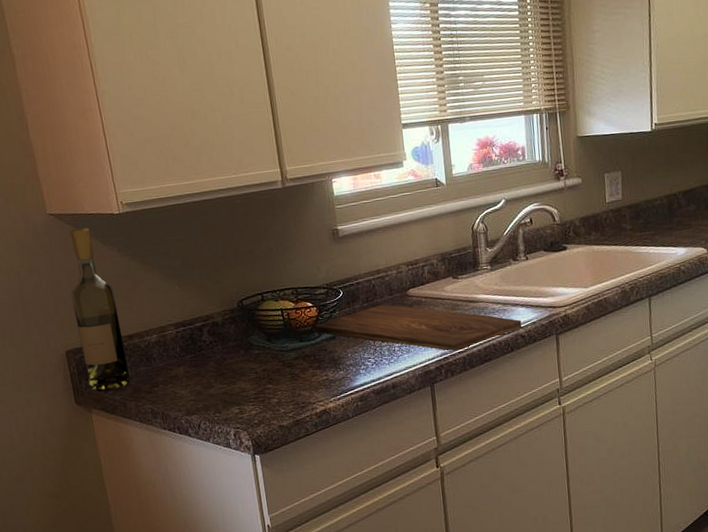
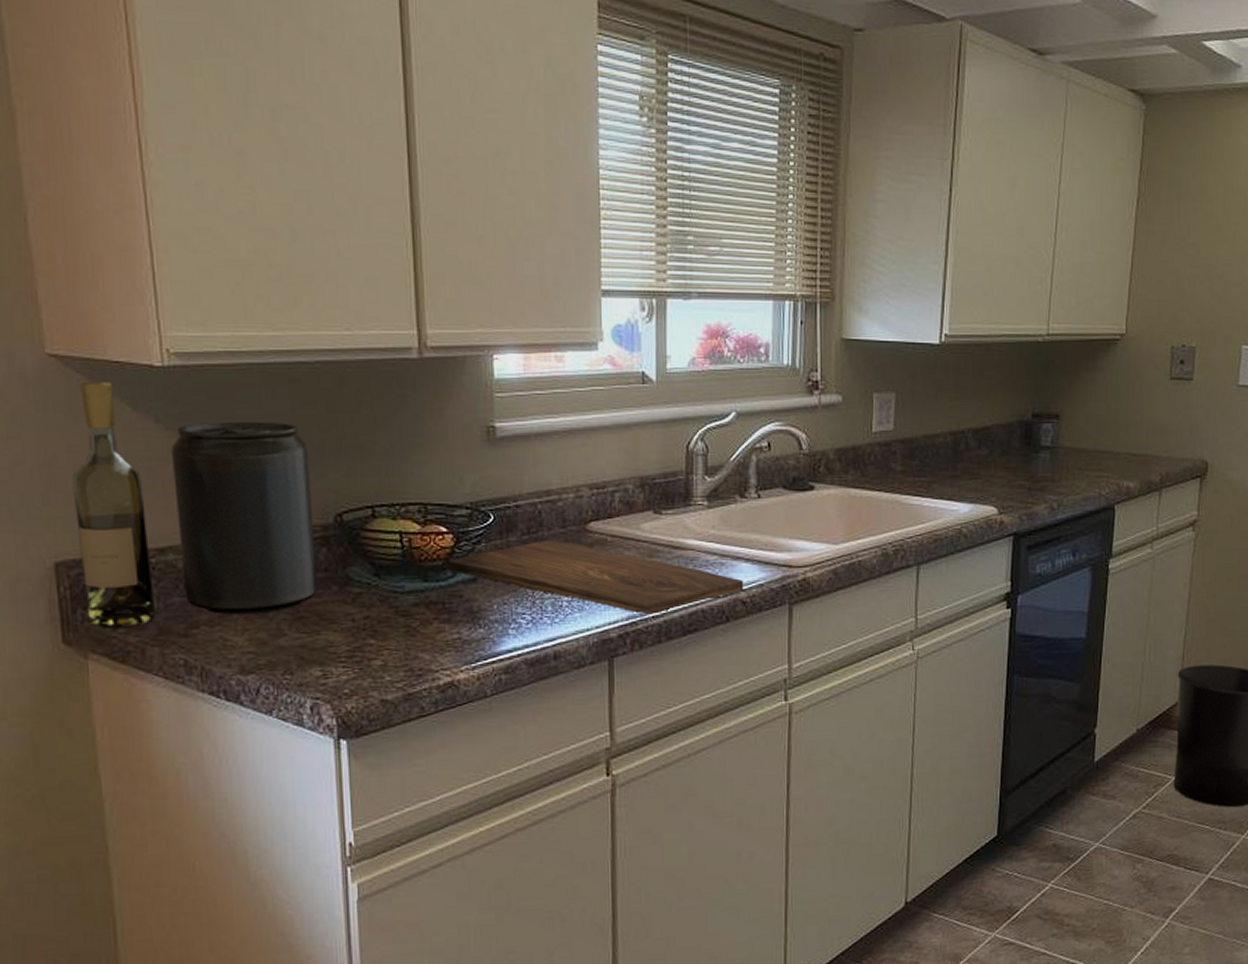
soda can: none [130,242,231,376] -> present [172,421,317,615]

